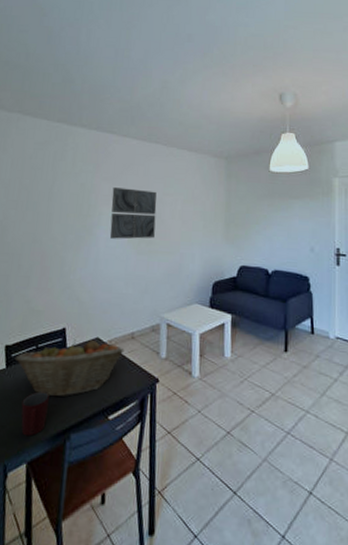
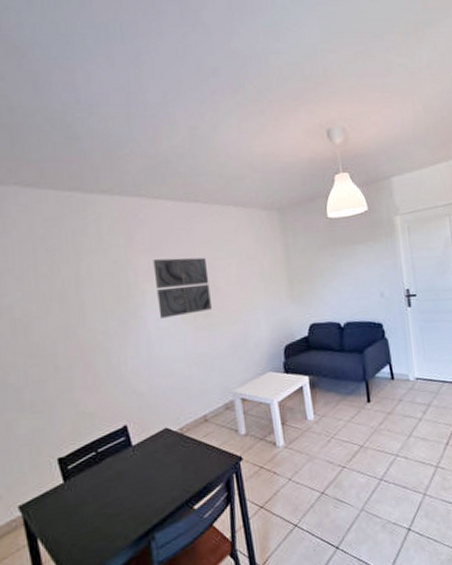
fruit basket: present [14,339,125,397] -> none [72,431,199,502]
mug: present [21,391,49,437] -> none [91,497,124,548]

